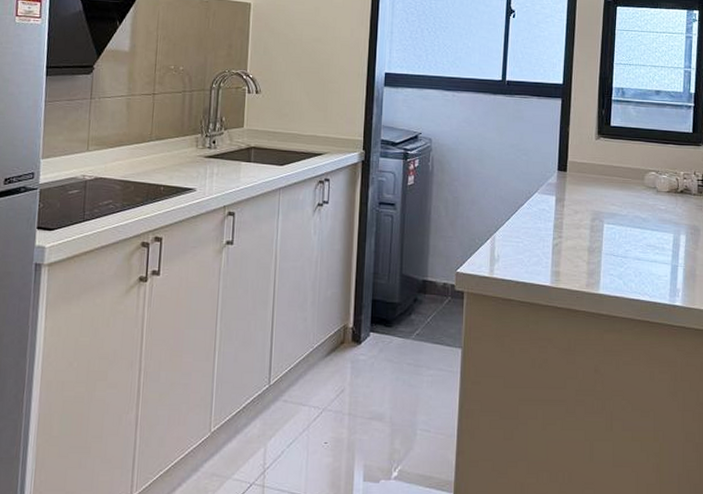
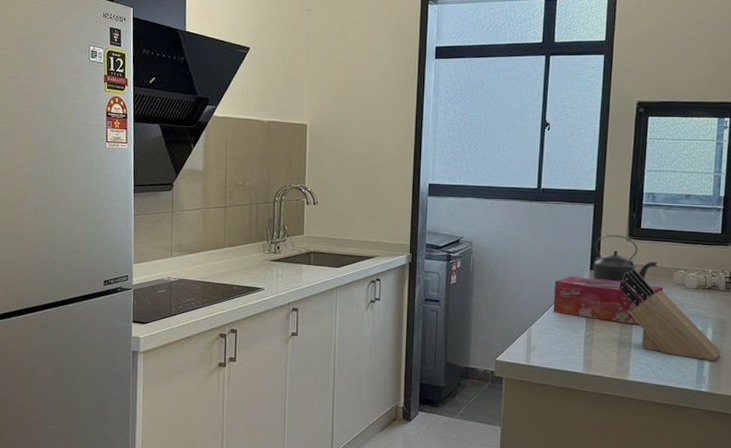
tissue box: none [518,177,635,232] -> present [553,276,664,325]
kettle: none [560,132,628,185] -> present [593,234,658,283]
knife block: none [589,170,695,272] -> present [619,269,721,361]

